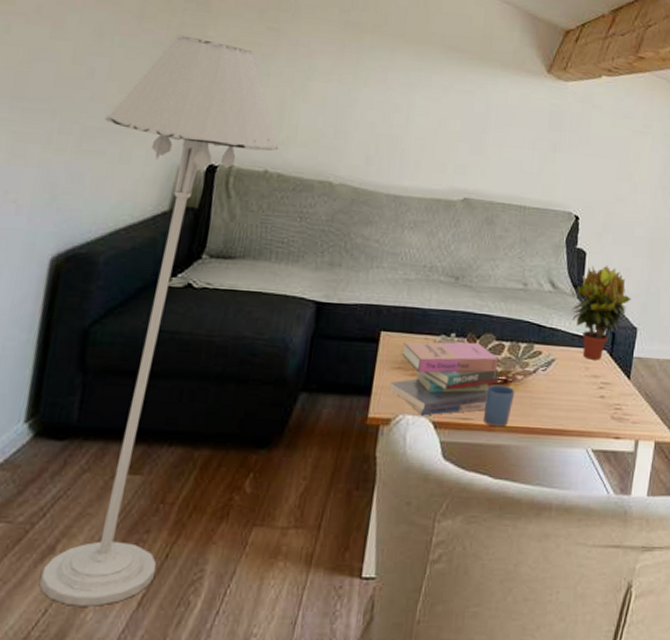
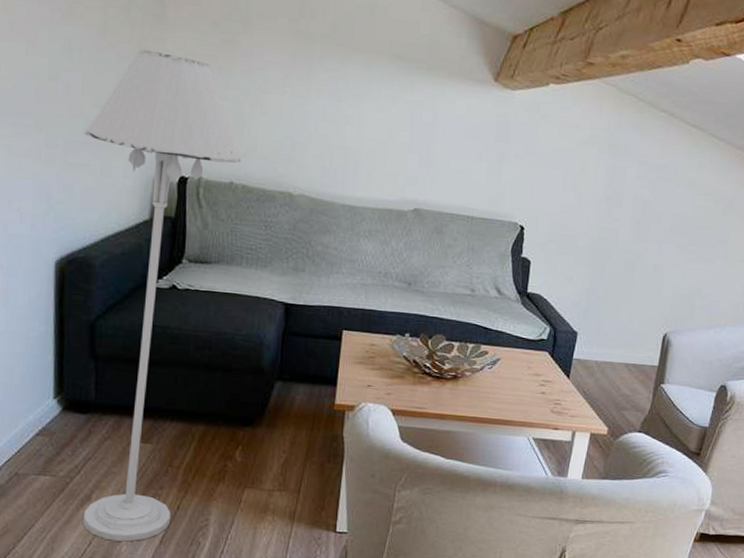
books: present [389,341,499,416] -> none [352,340,449,404]
mug: present [484,384,515,427] -> none [436,379,464,416]
potted plant: present [571,266,631,360] -> none [516,274,573,361]

